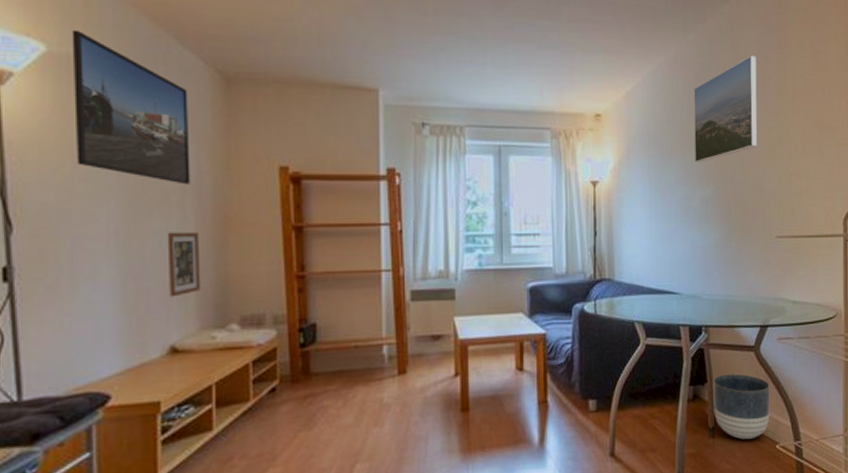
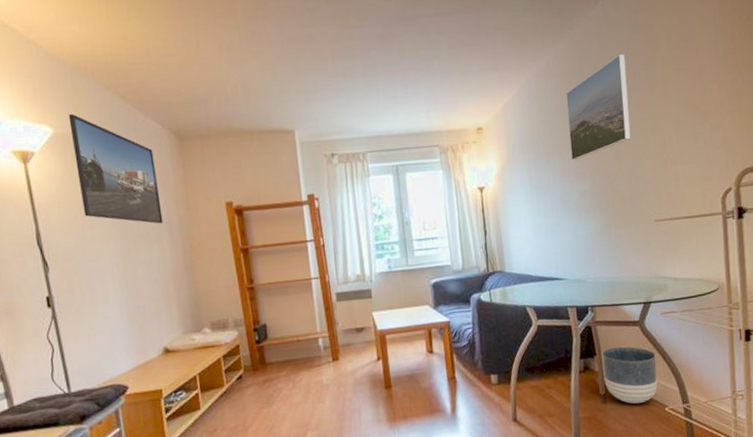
picture frame: present [167,231,201,297] -> none [151,259,180,311]

